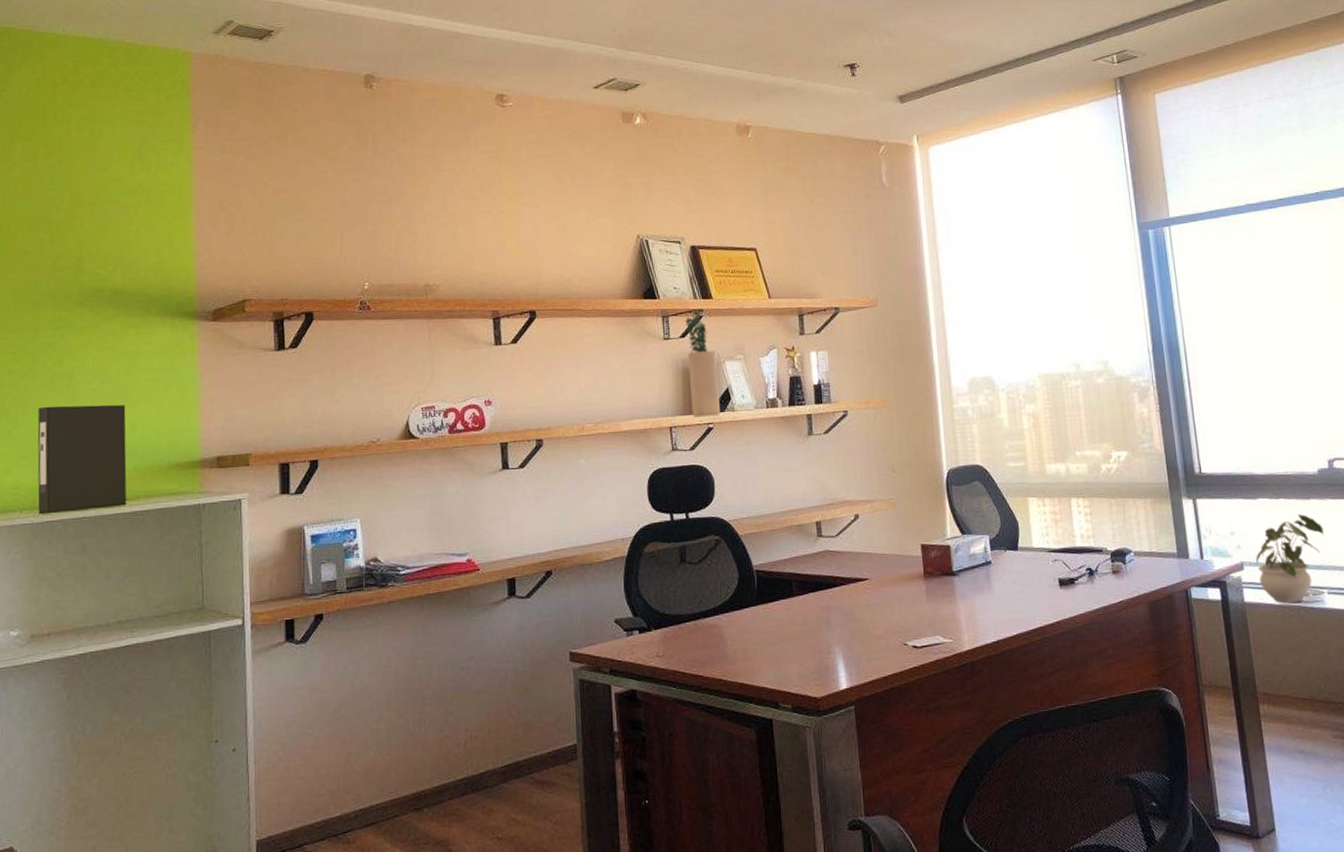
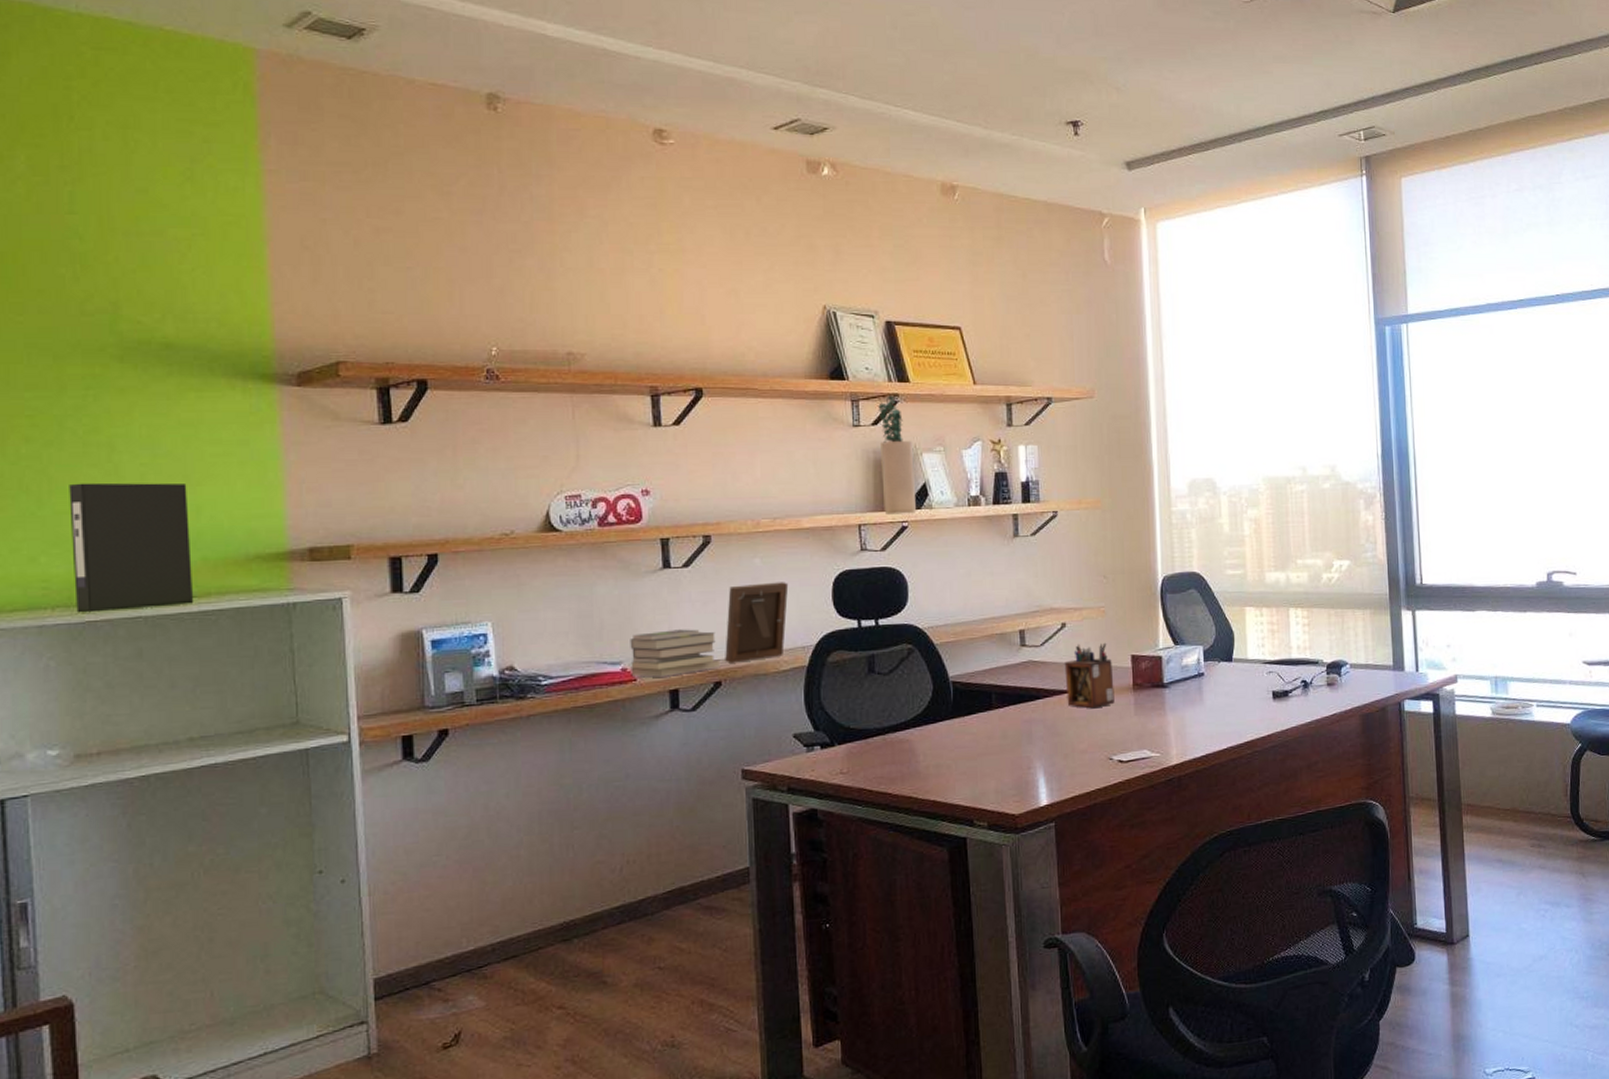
books: none [474,523,551,568] -> present [630,629,721,678]
picture frame: none [555,480,610,554] -> present [725,582,789,663]
desk organizer: none [858,532,907,596] -> present [1064,642,1115,709]
potted plant: present [1256,514,1324,604] -> none [1470,627,1537,717]

